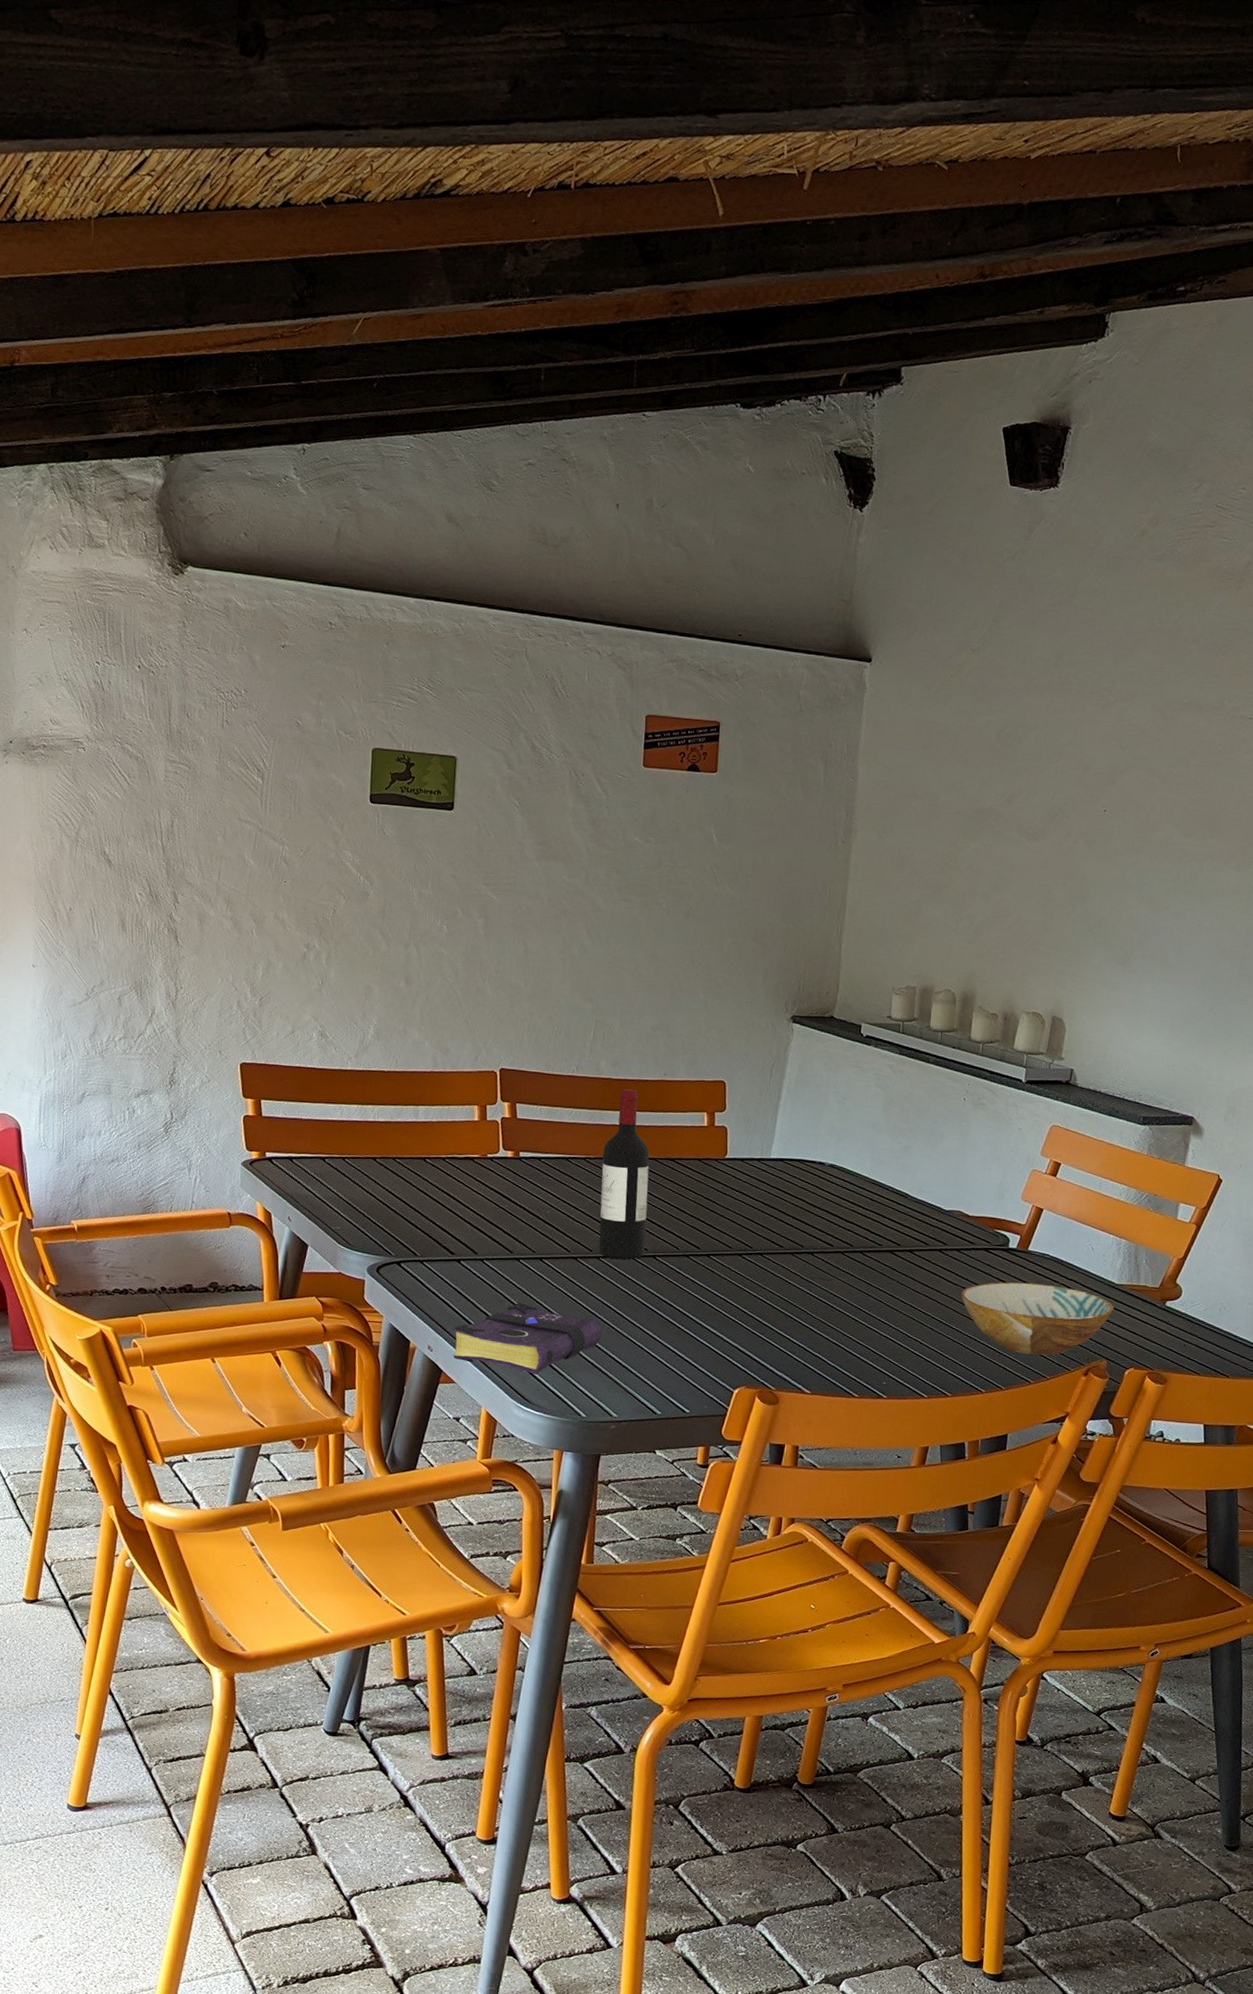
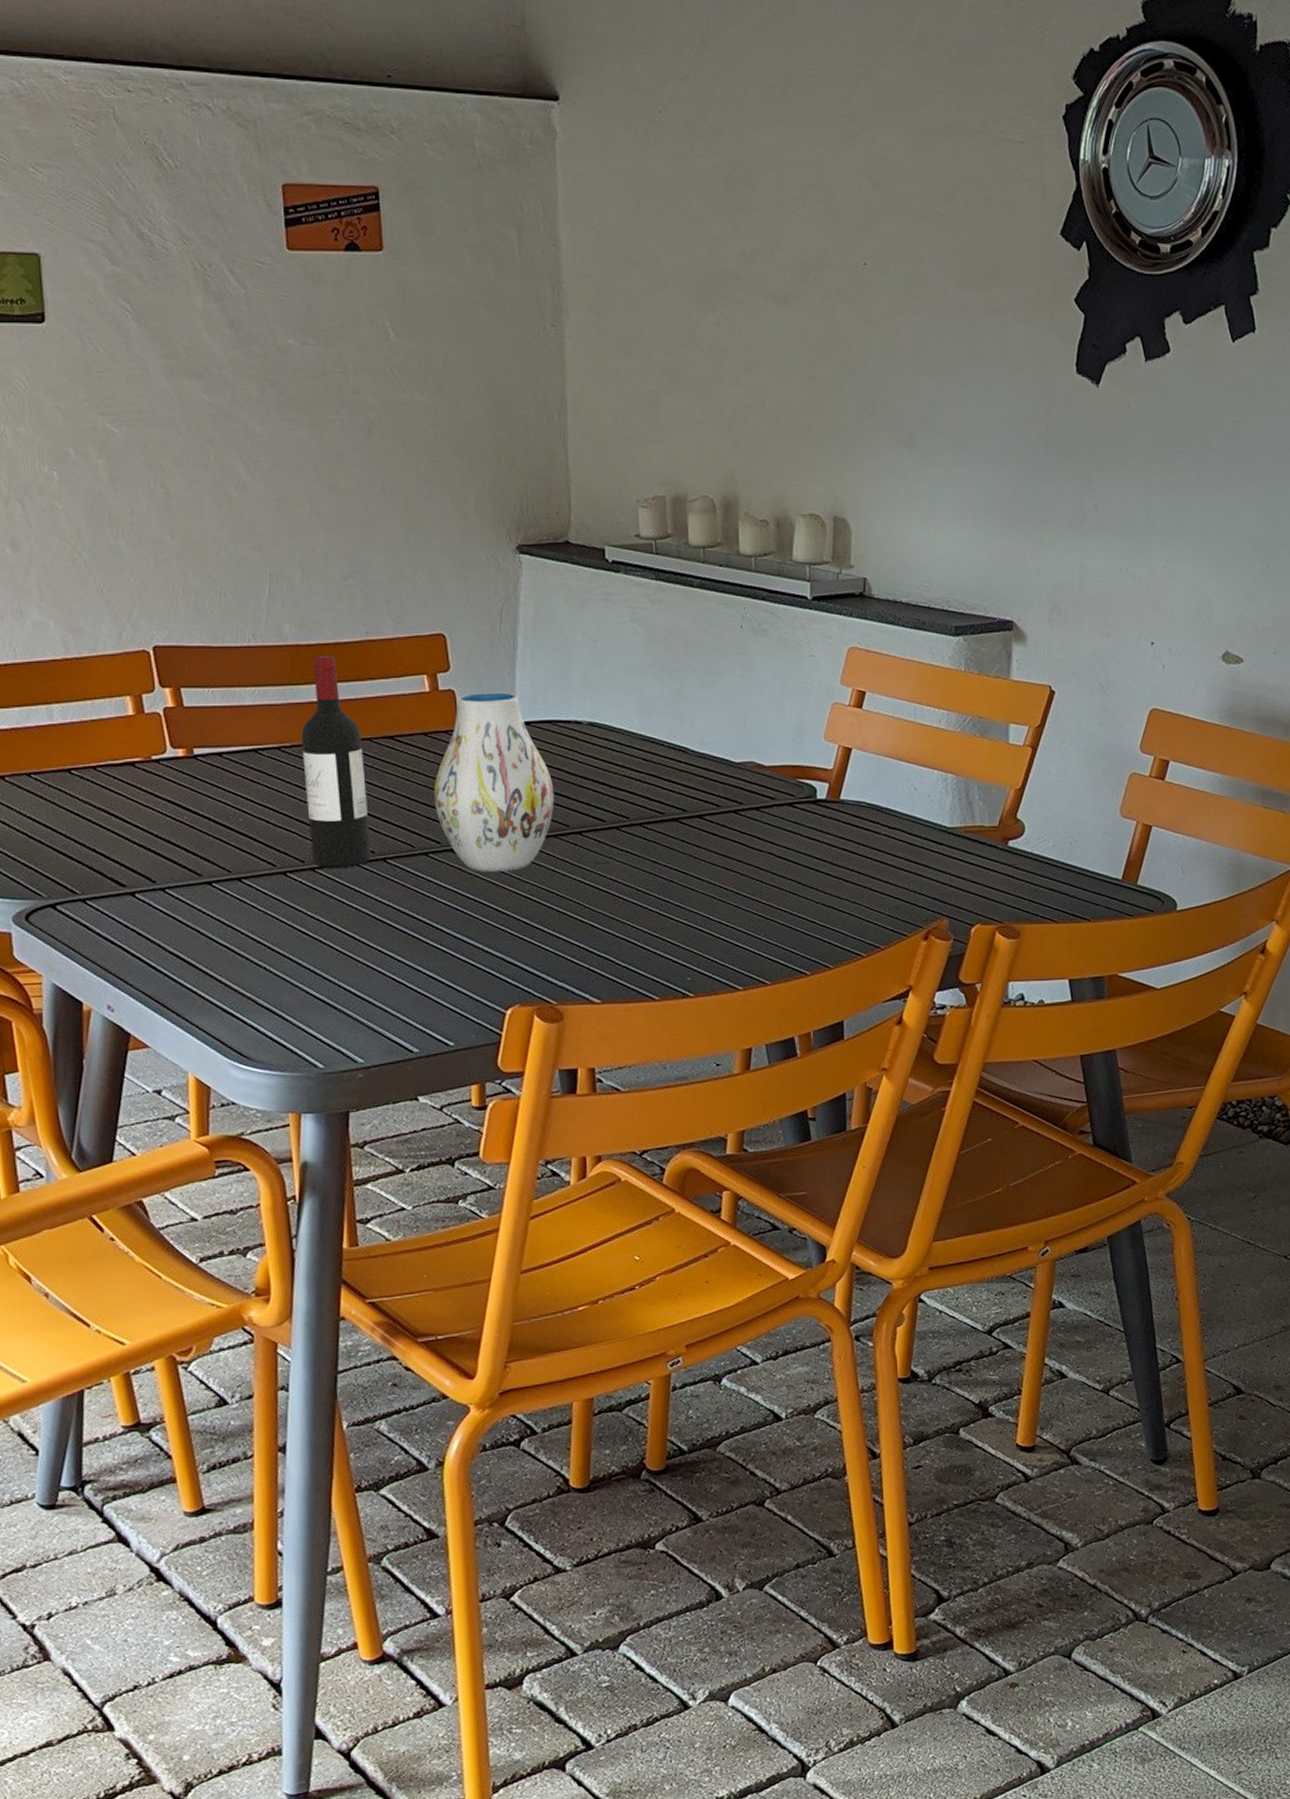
book: present [453,1302,602,1375] -> none [138,936,331,1024]
vase: none [699,1131,796,1278] -> present [434,692,554,872]
bowl: present [960,1282,1114,1356] -> none [766,837,949,923]

